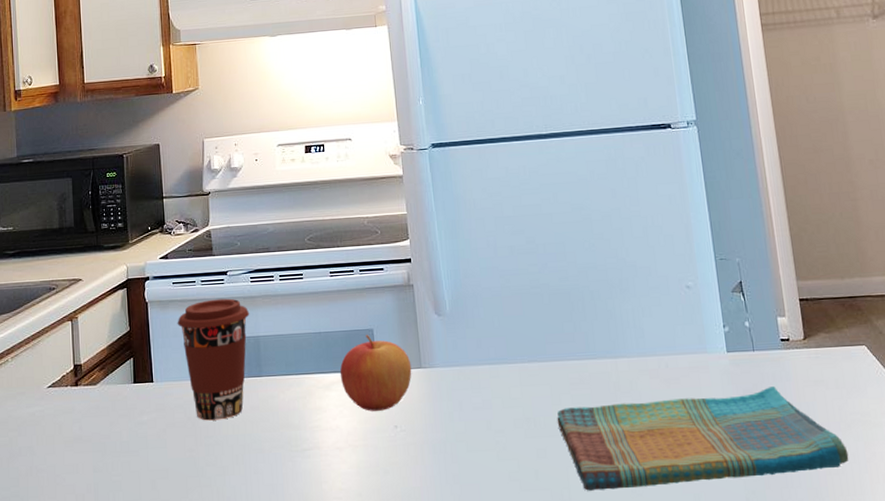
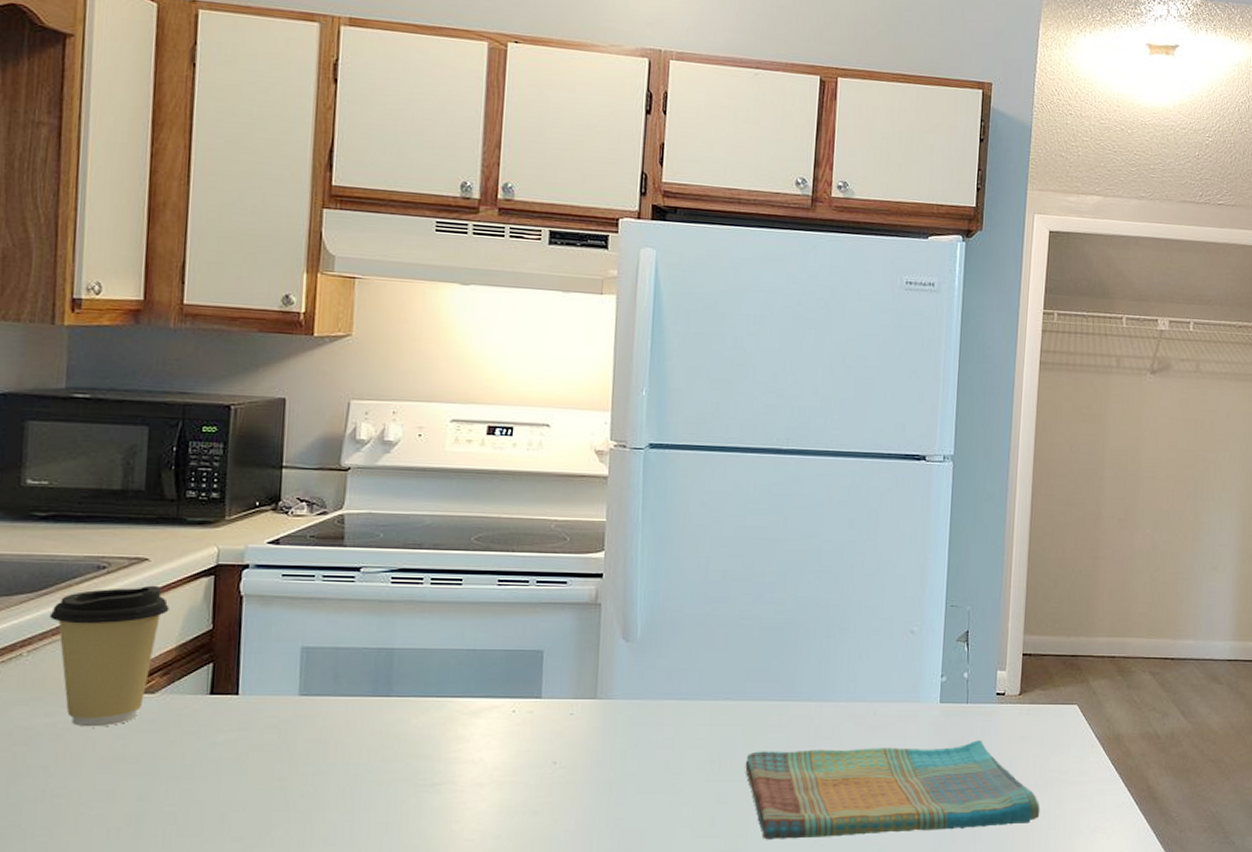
coffee cup: none [22,299,99,415] -> present [49,585,169,727]
coffee cup: present [177,298,250,421] -> none [282,599,385,745]
apple: present [339,334,412,411] -> none [493,656,585,744]

